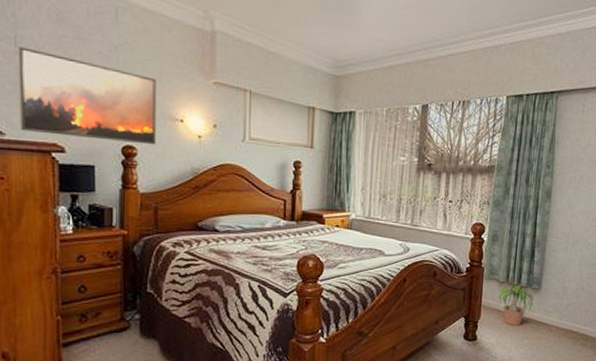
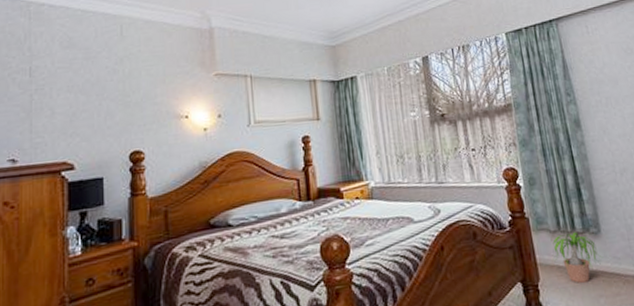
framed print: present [18,47,156,145] -> none [32,75,162,155]

